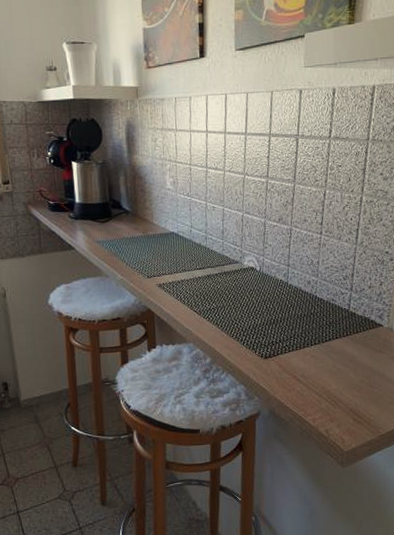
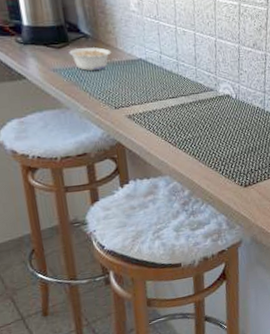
legume: none [111,221,148,243] -> present [69,46,112,71]

